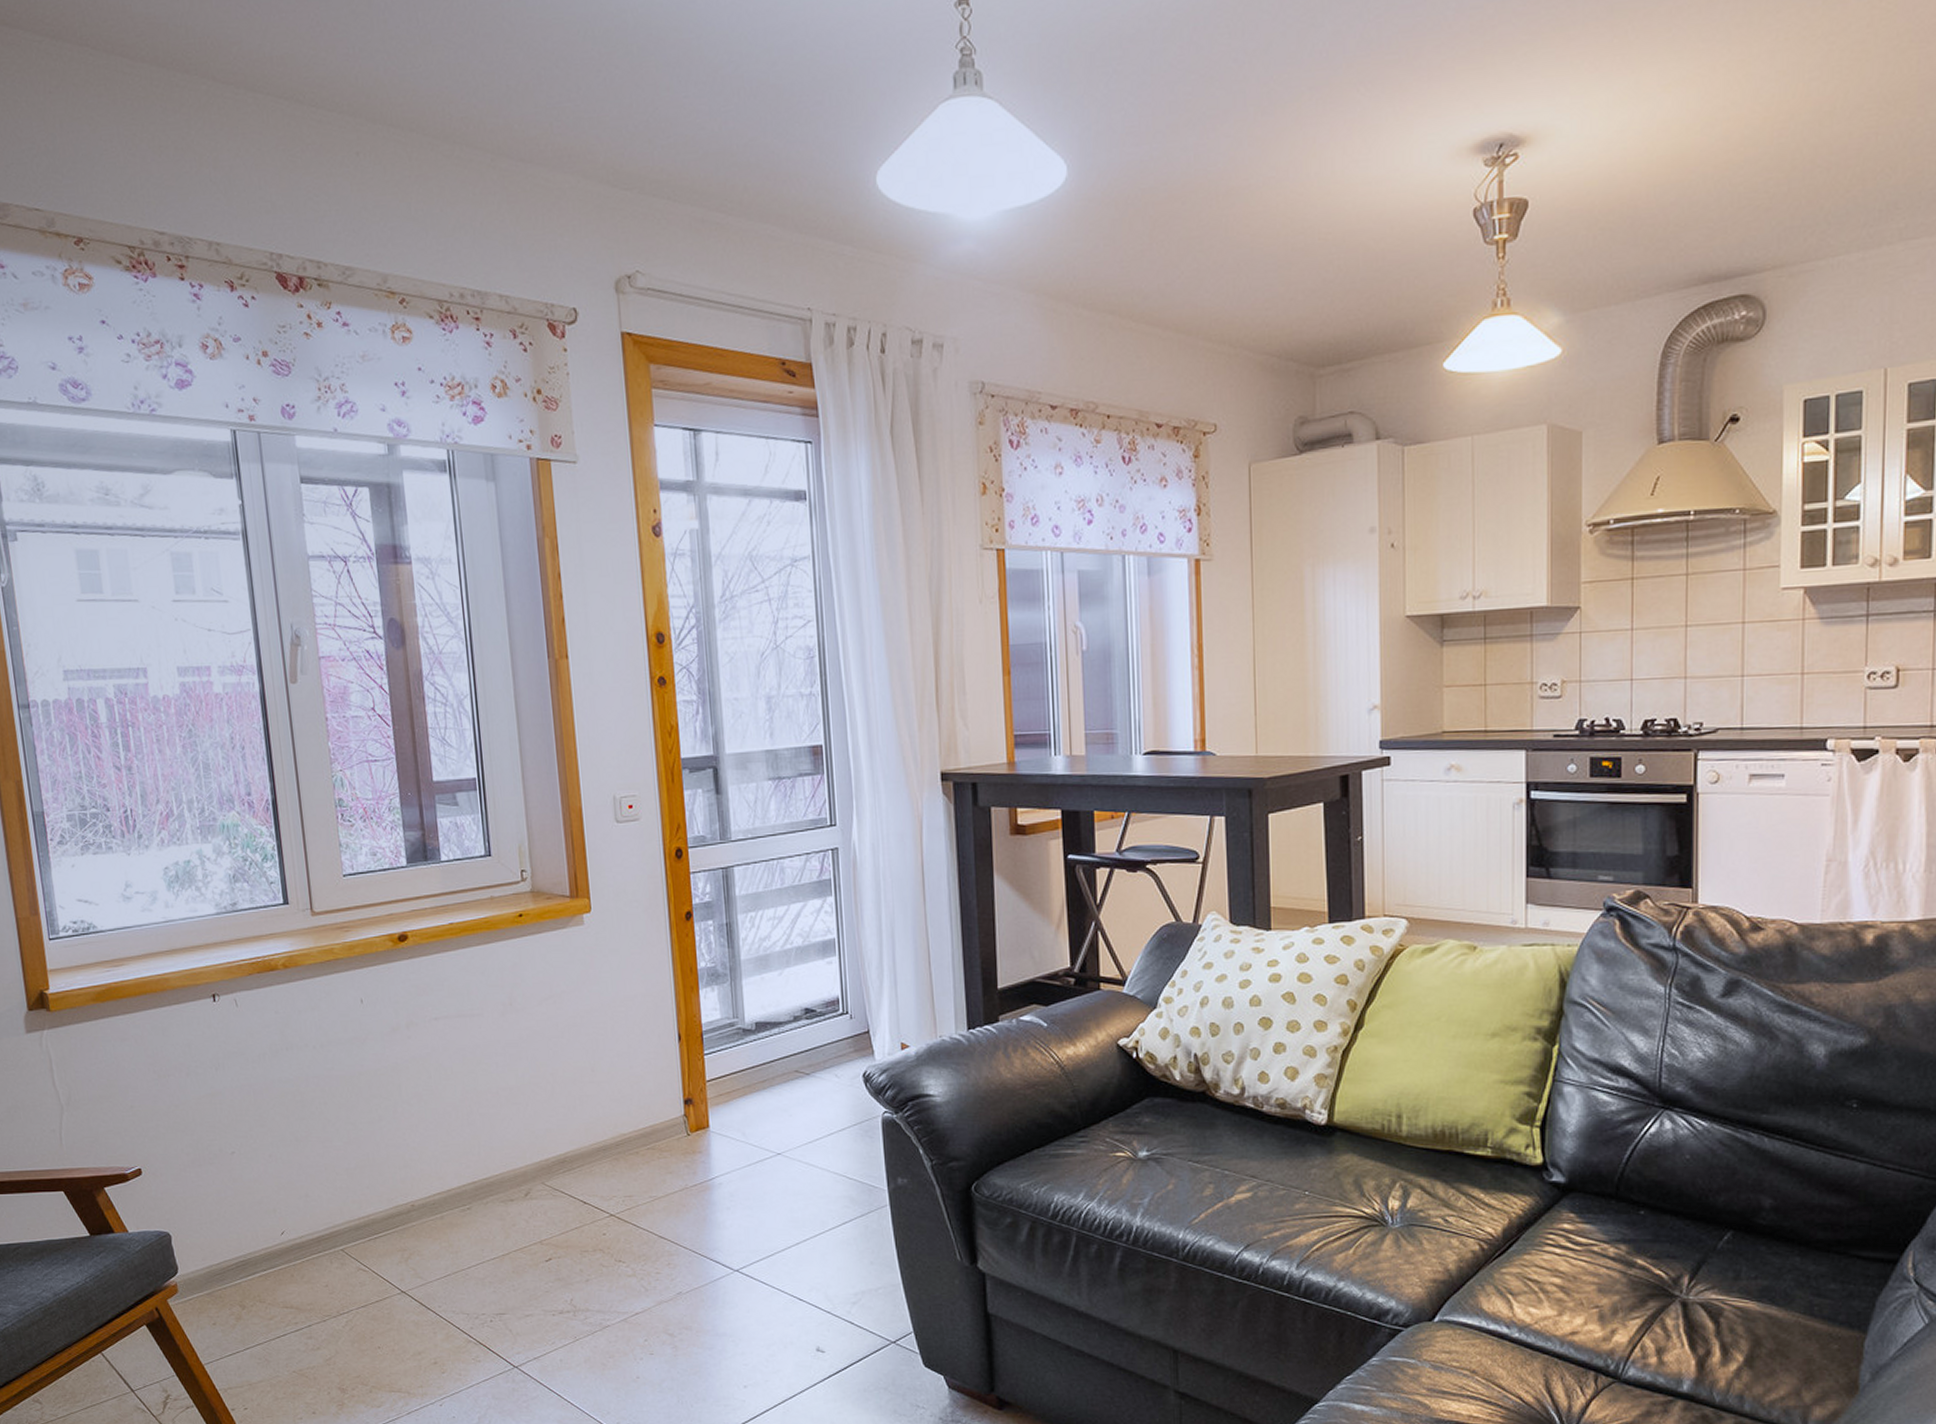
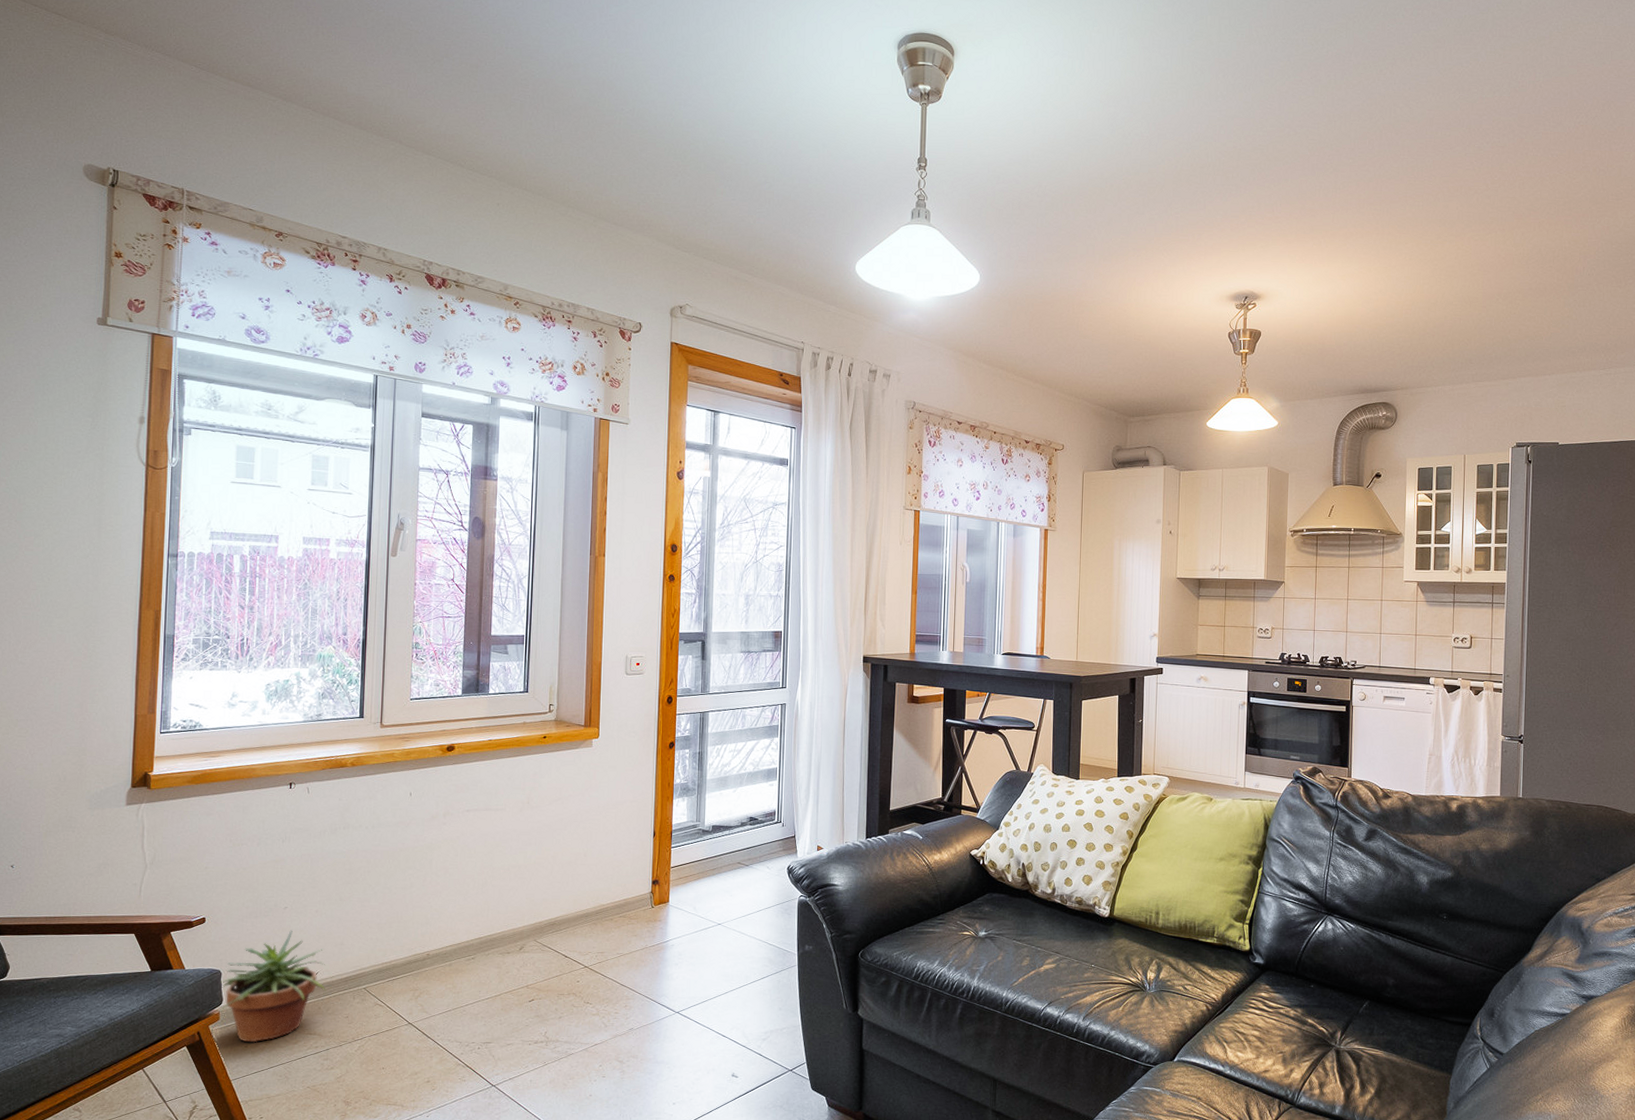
potted plant: none [172,1180,297,1319] -> present [220,930,326,1043]

